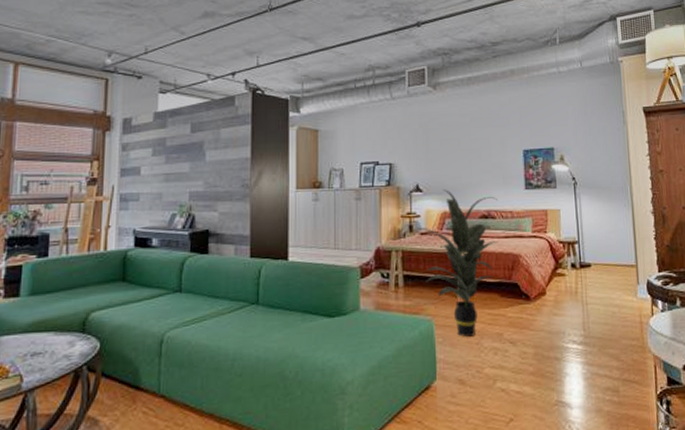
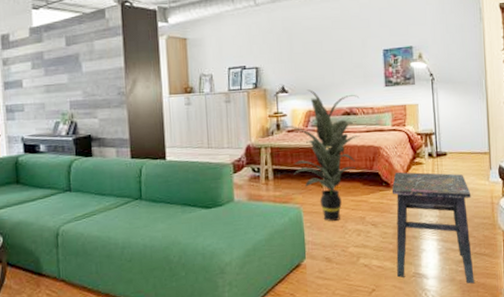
side table: none [532,283,624,416] -> present [391,171,475,284]

